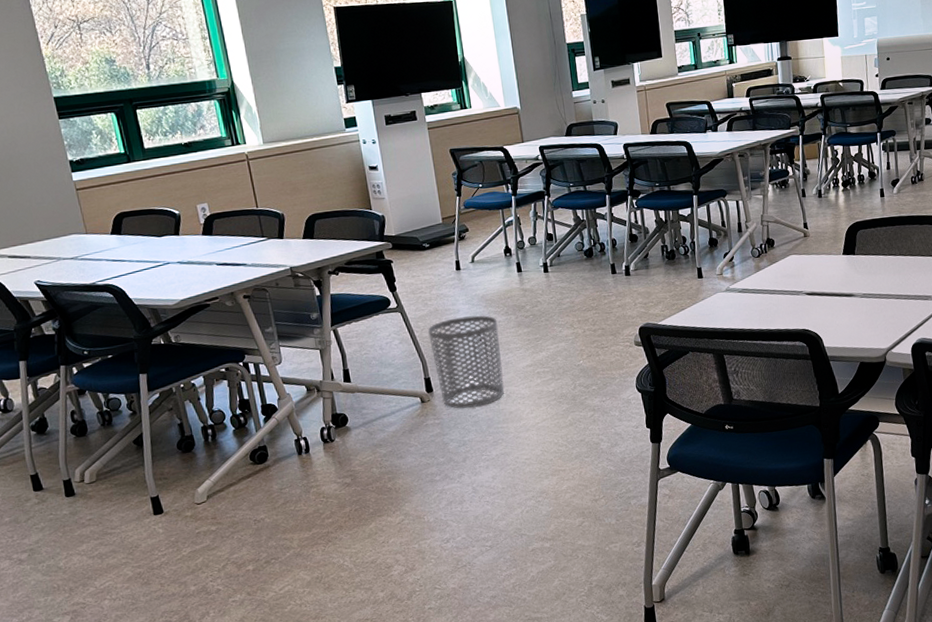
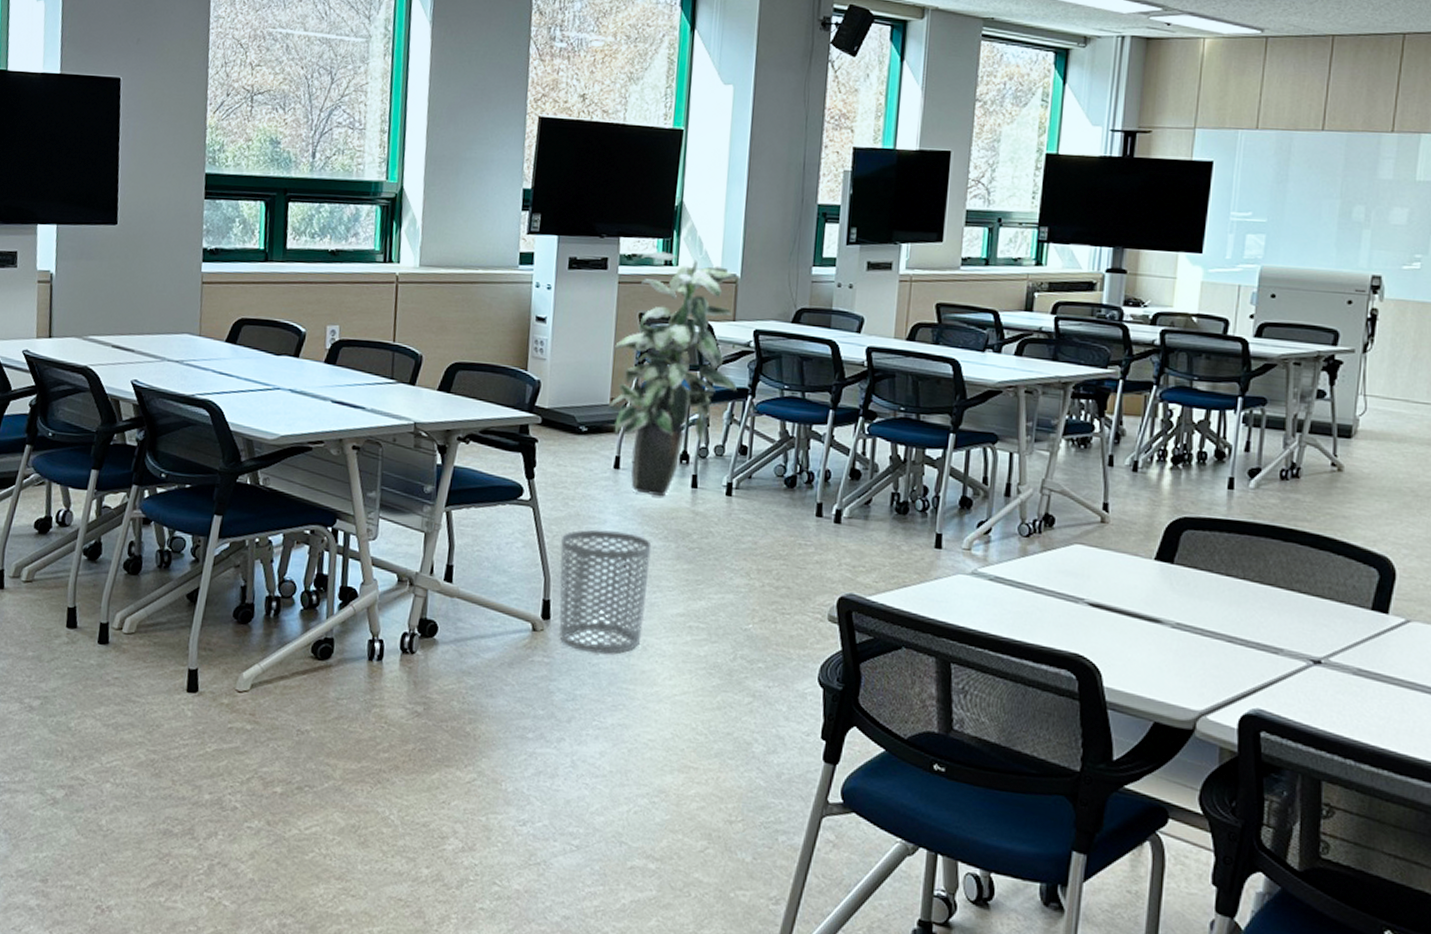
indoor plant: none [436,98,535,284] -> present [609,251,737,497]

